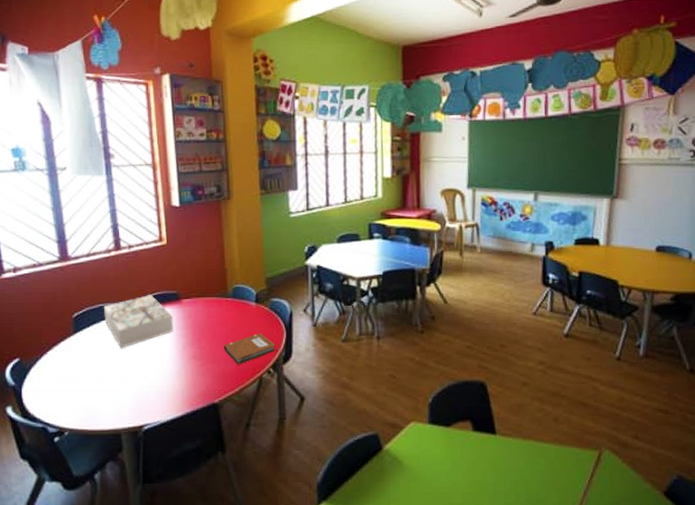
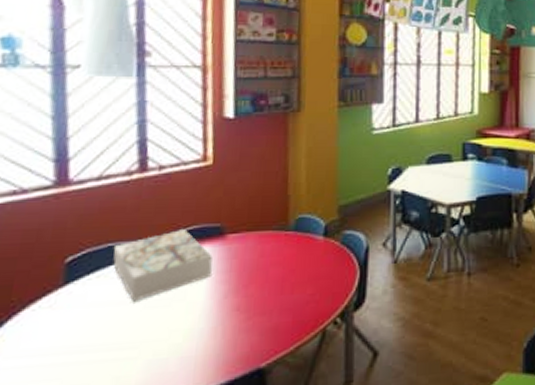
notebook: present [223,333,276,365] -> none [277,273,346,316]

